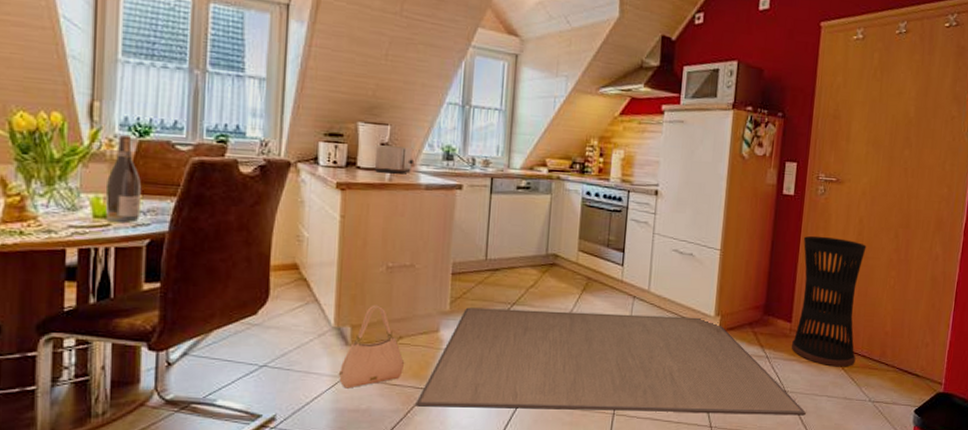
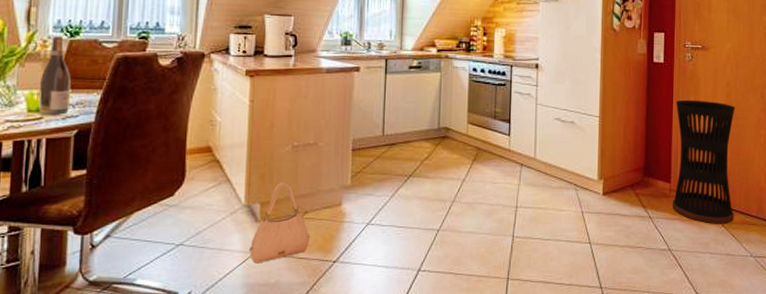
toaster: present [374,145,413,174] -> none [279,34,315,60]
rug: present [415,307,806,415] -> none [321,181,691,279]

